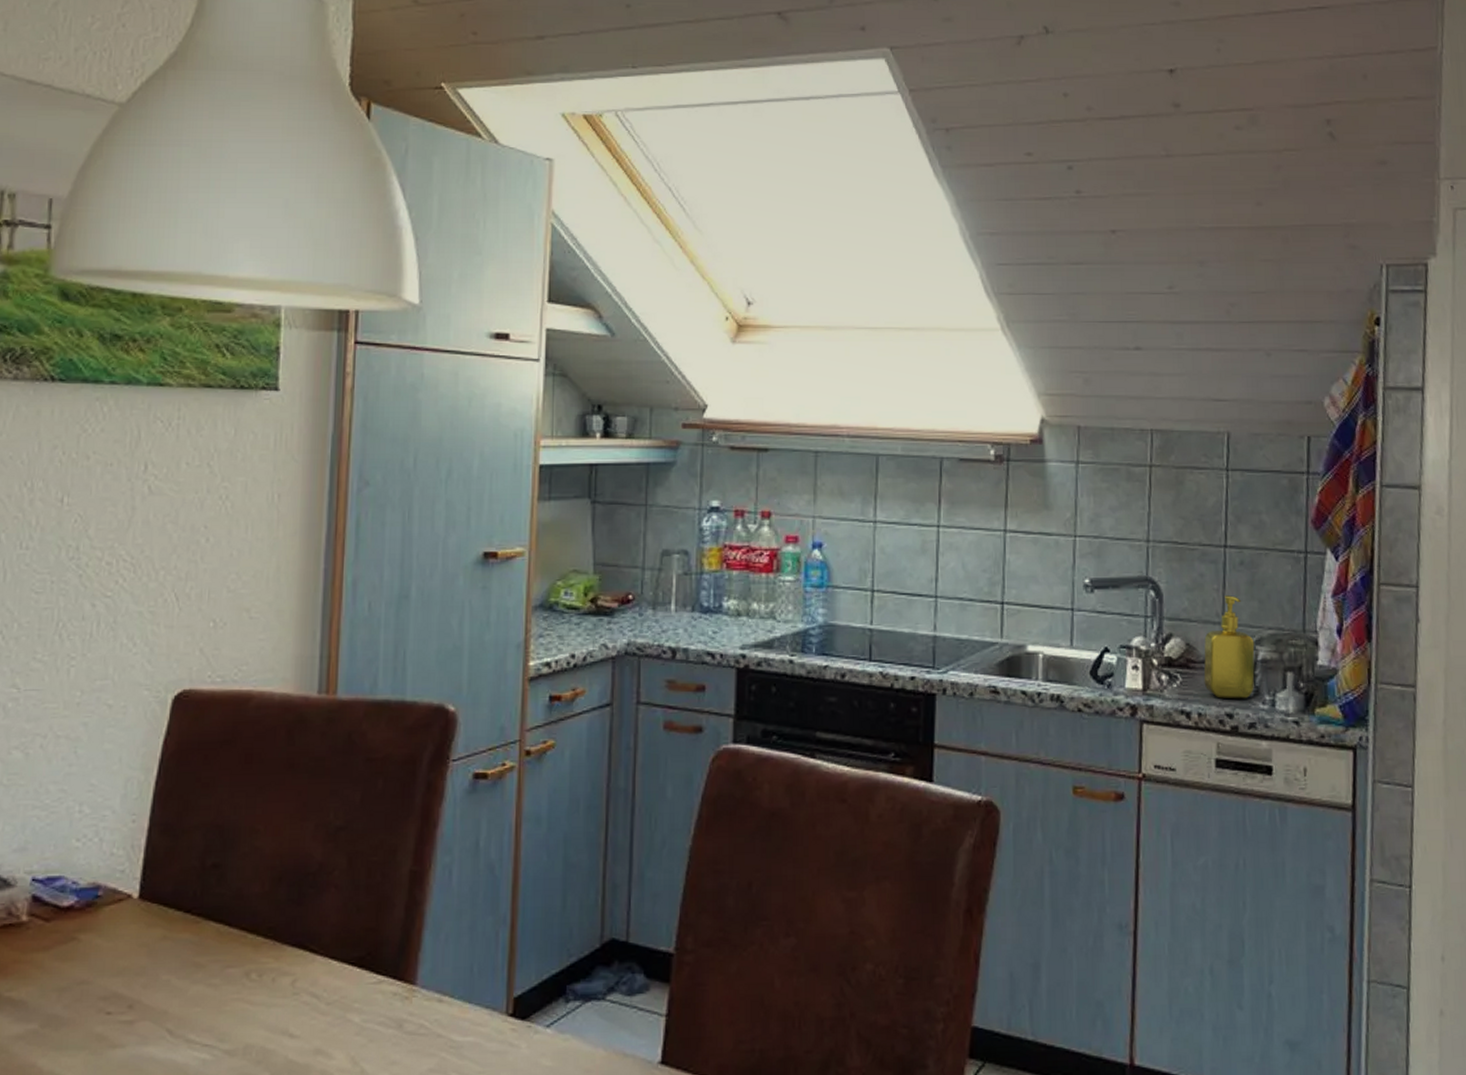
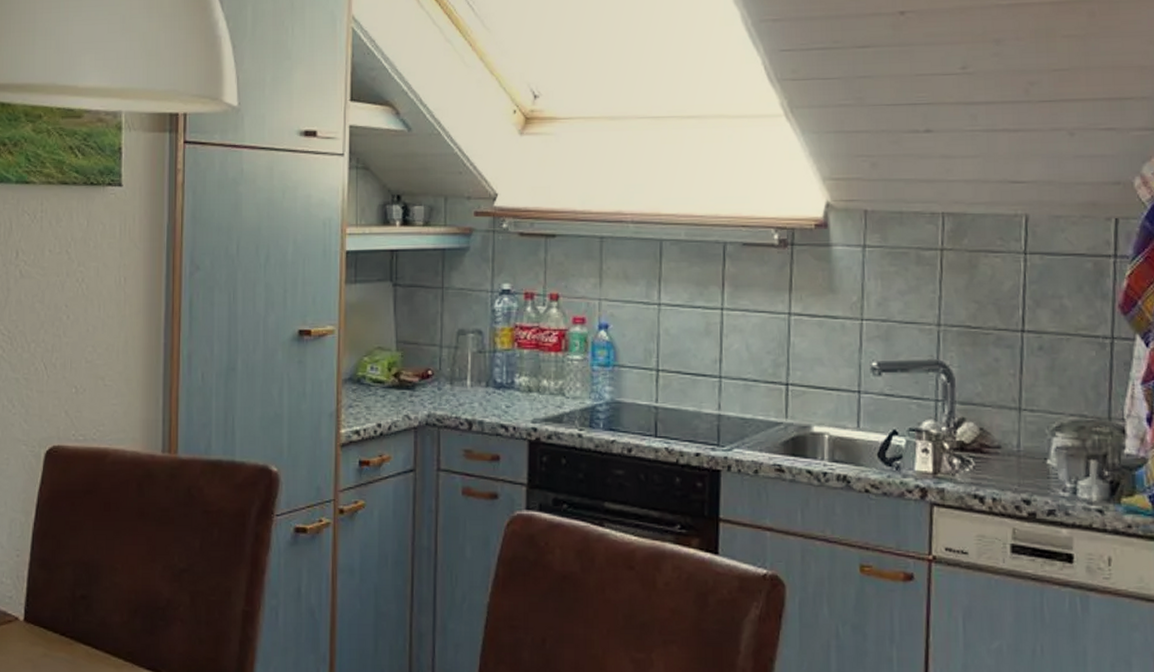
soap dispenser: present [1203,594,1255,699] -> none [998,380,1055,486]

